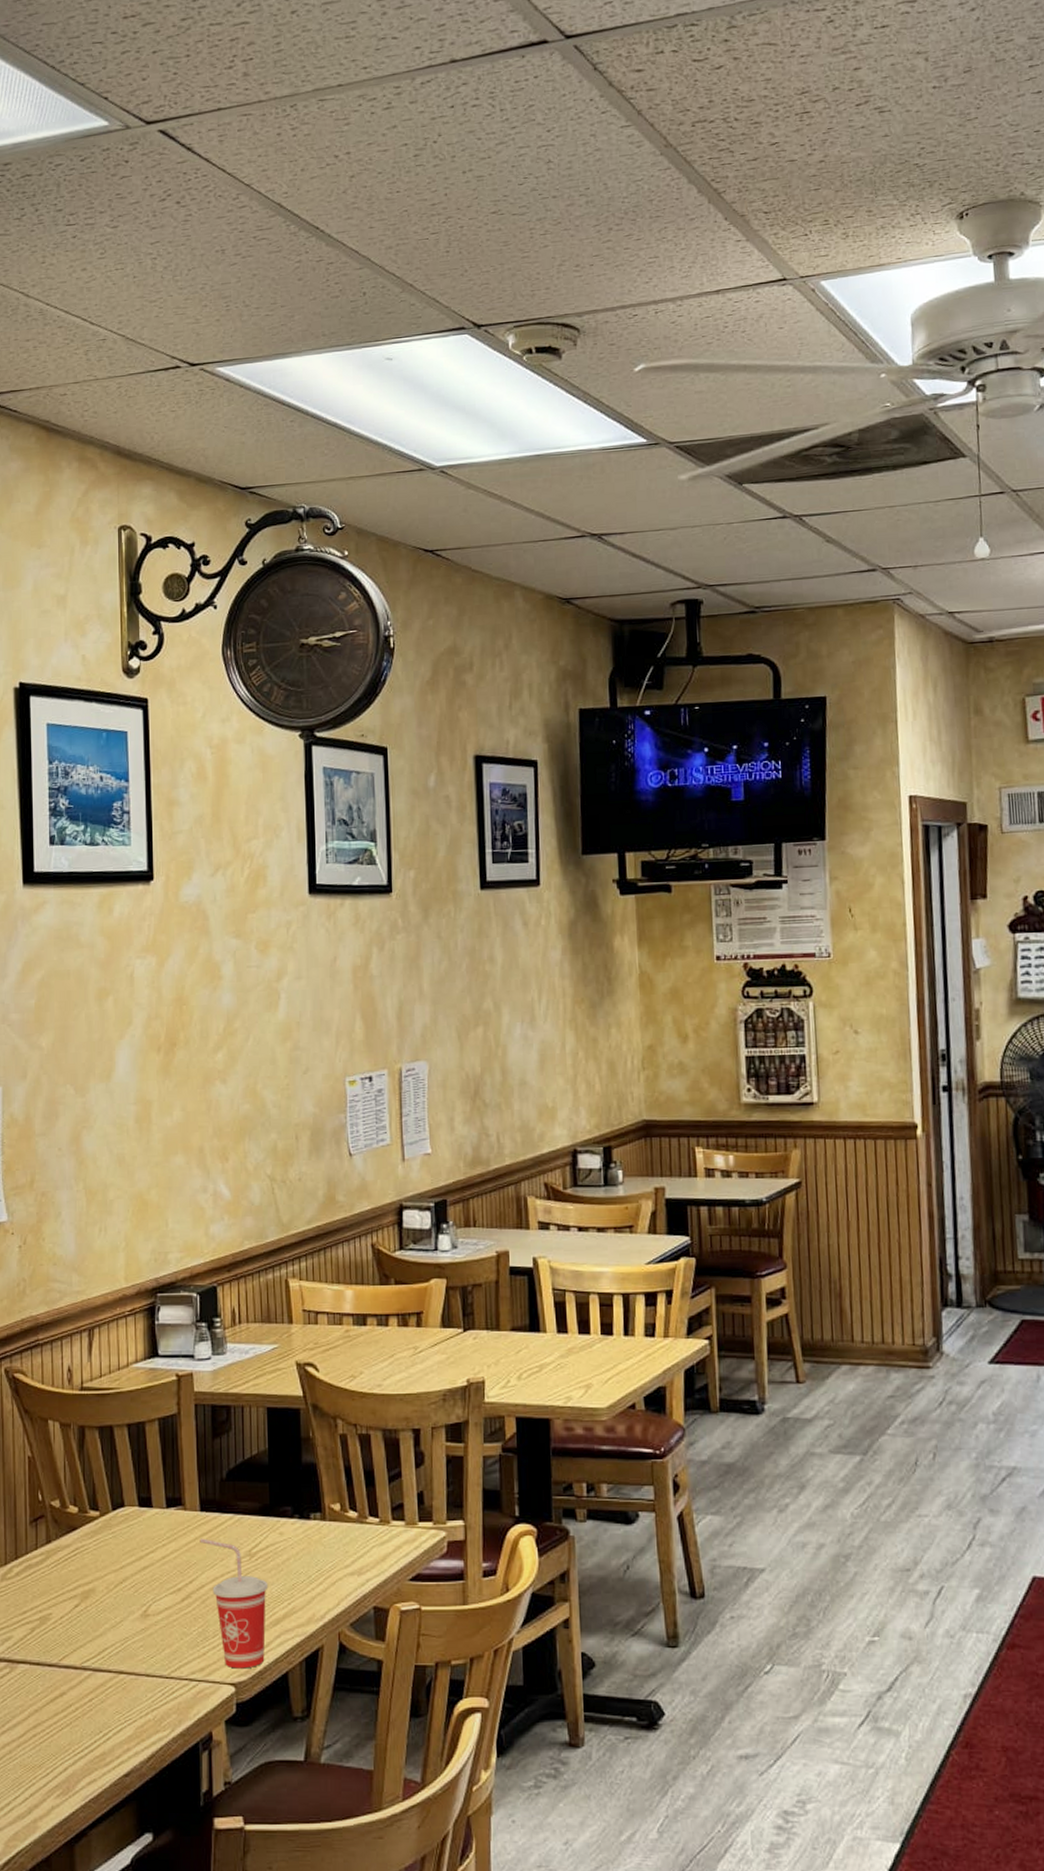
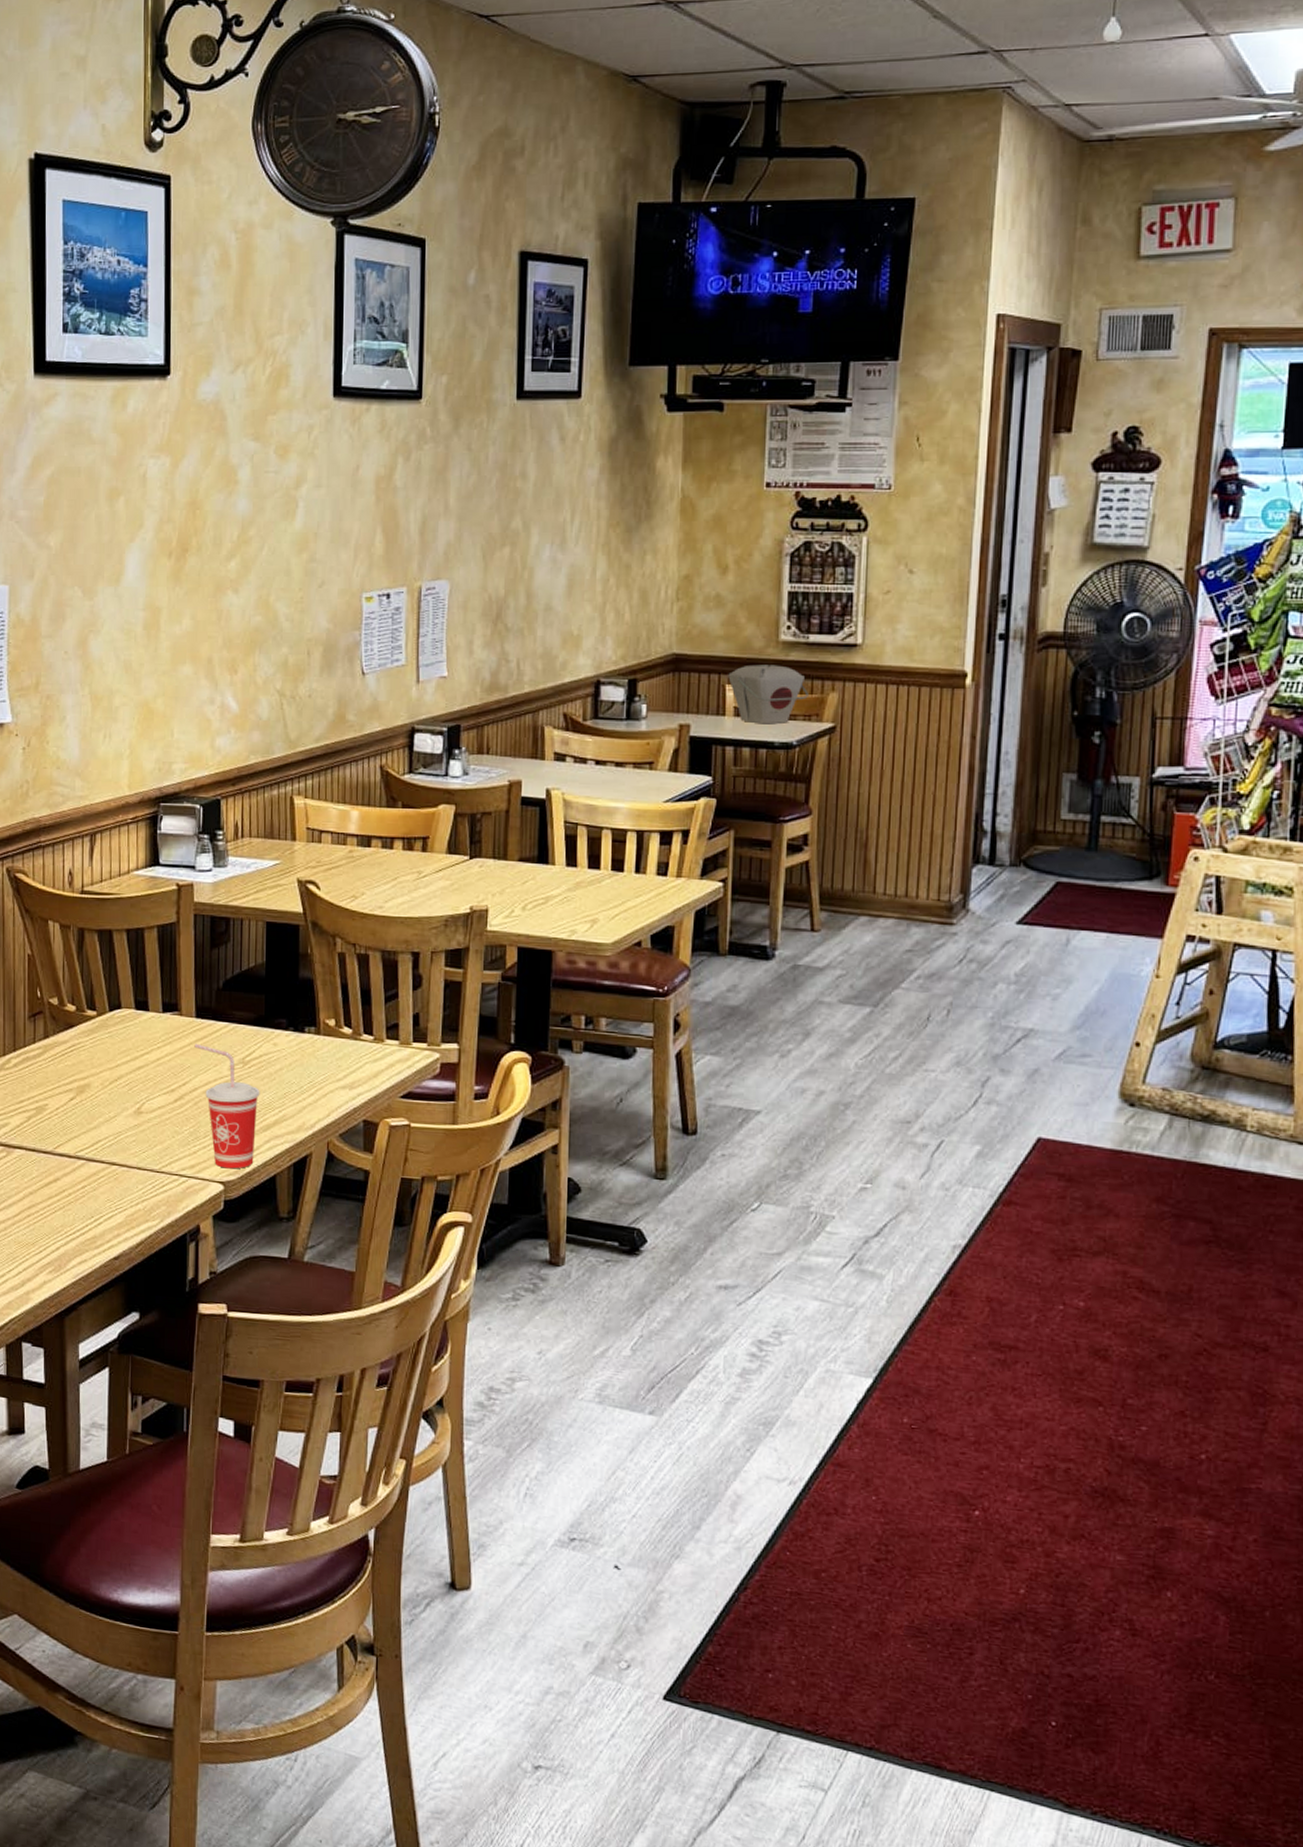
takeout container: none [696,1126,773,1184] -> present [728,664,808,725]

